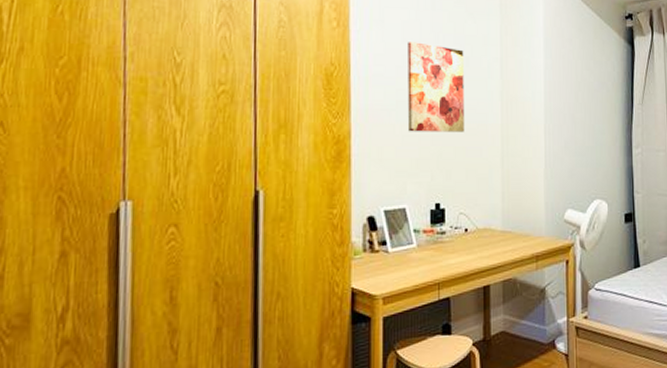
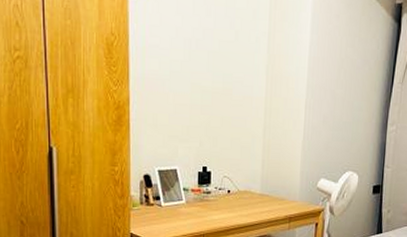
wall art: present [407,42,464,132] -> none [179,14,234,103]

